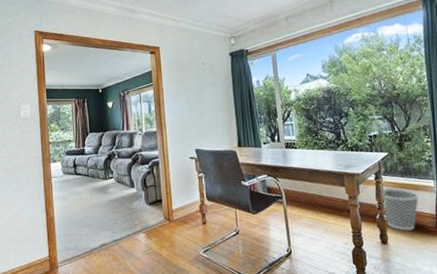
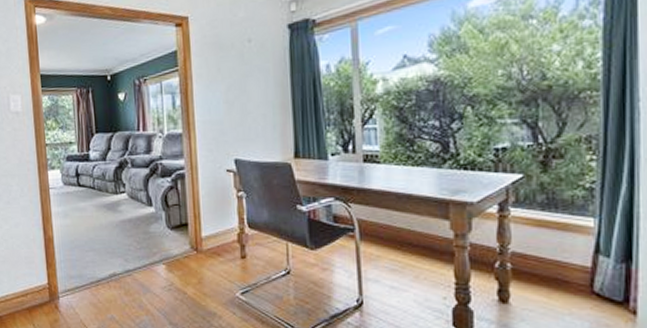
wastebasket: present [383,188,419,231] -> none [506,225,567,287]

